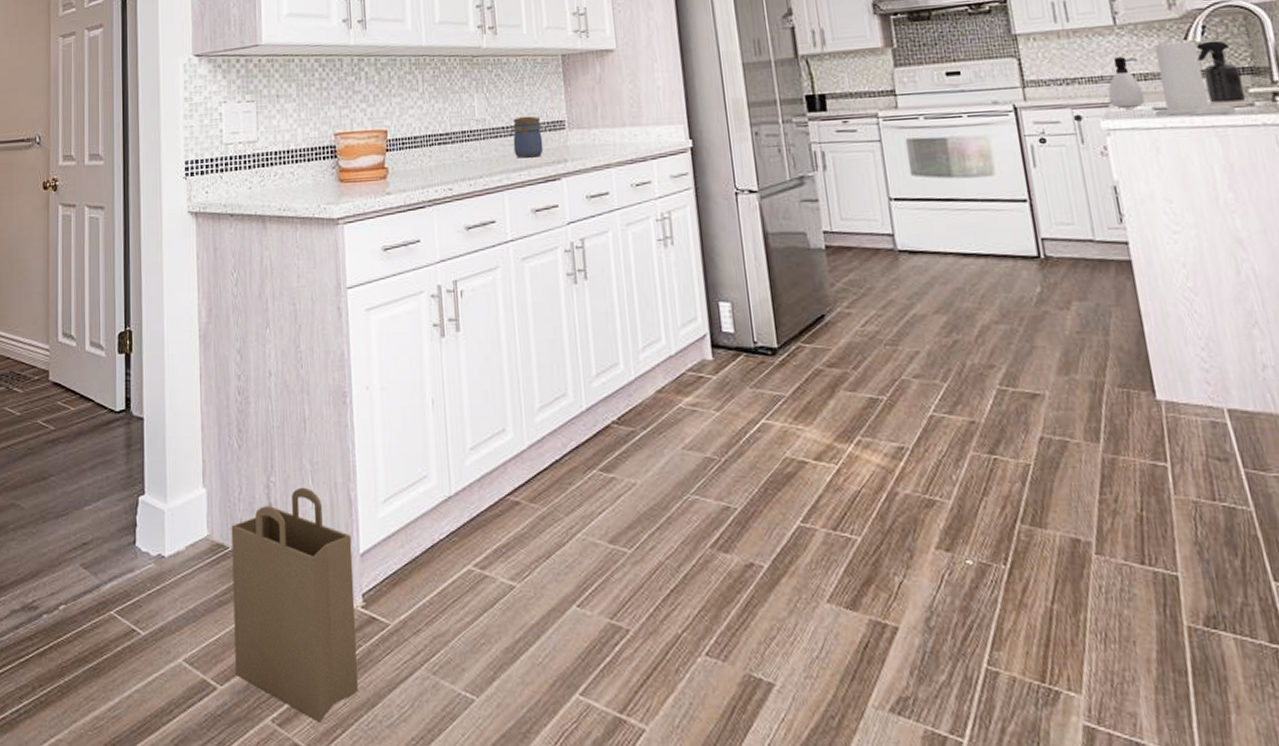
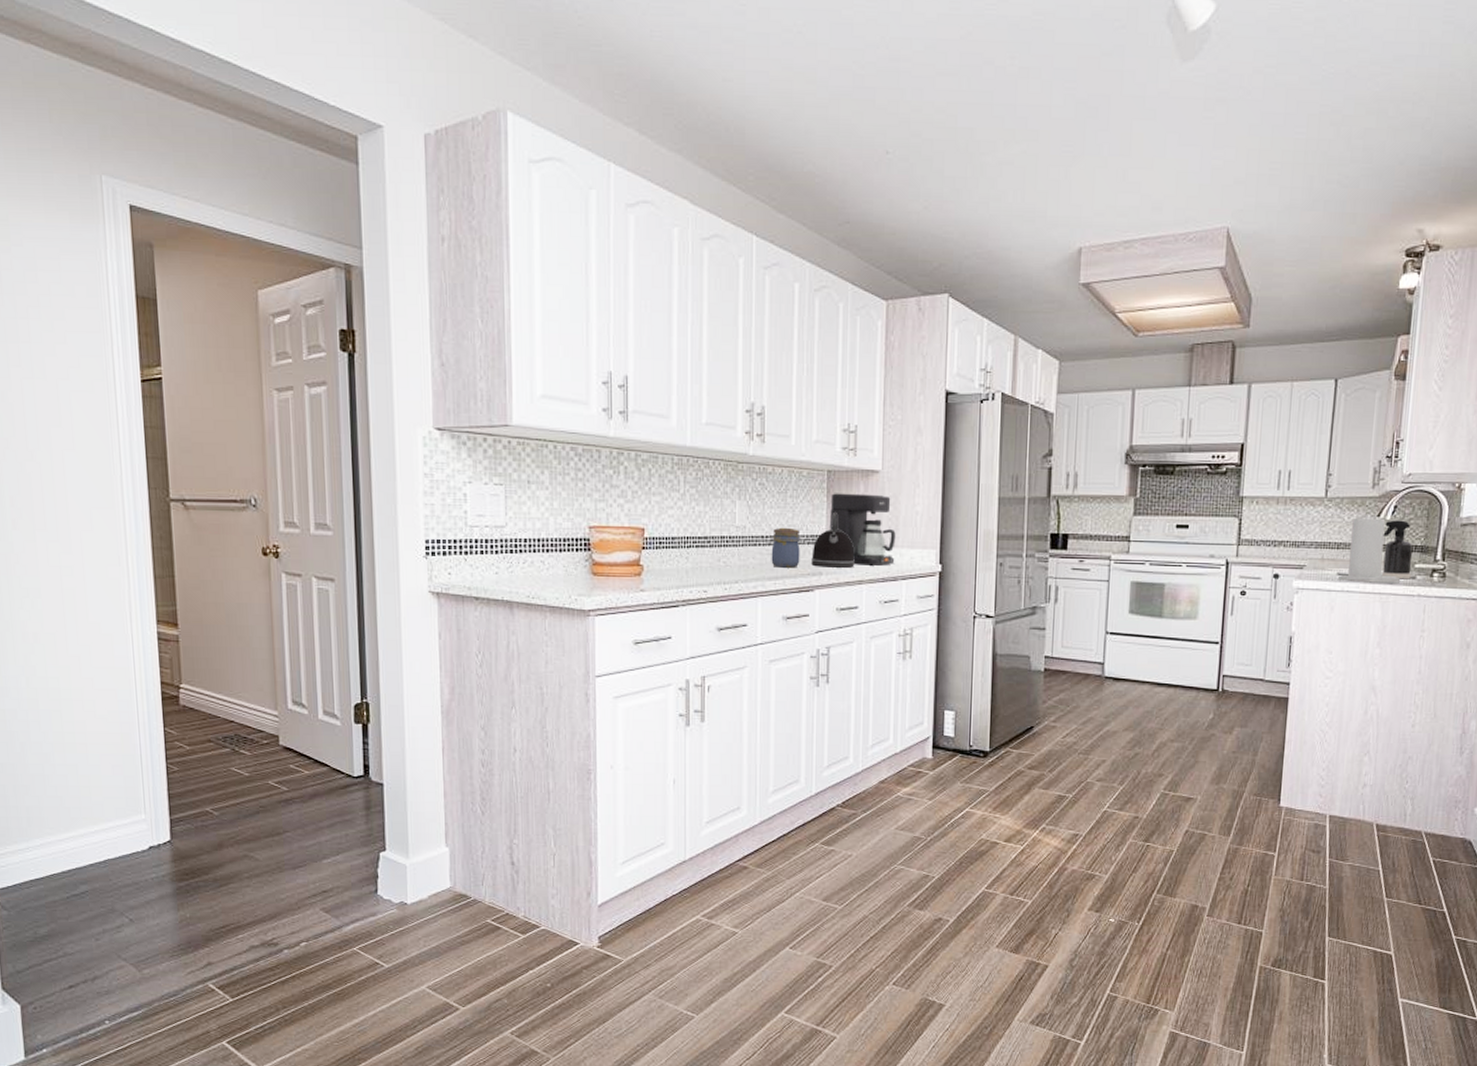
shopping bag: present [231,487,358,723] -> none [474,849,591,1034]
kettle: none [554,96,600,154] -> present [811,513,855,568]
coffee maker: none [567,74,642,148] -> present [830,493,896,566]
soap dispenser: present [1108,57,1145,109] -> none [1304,526,1336,572]

